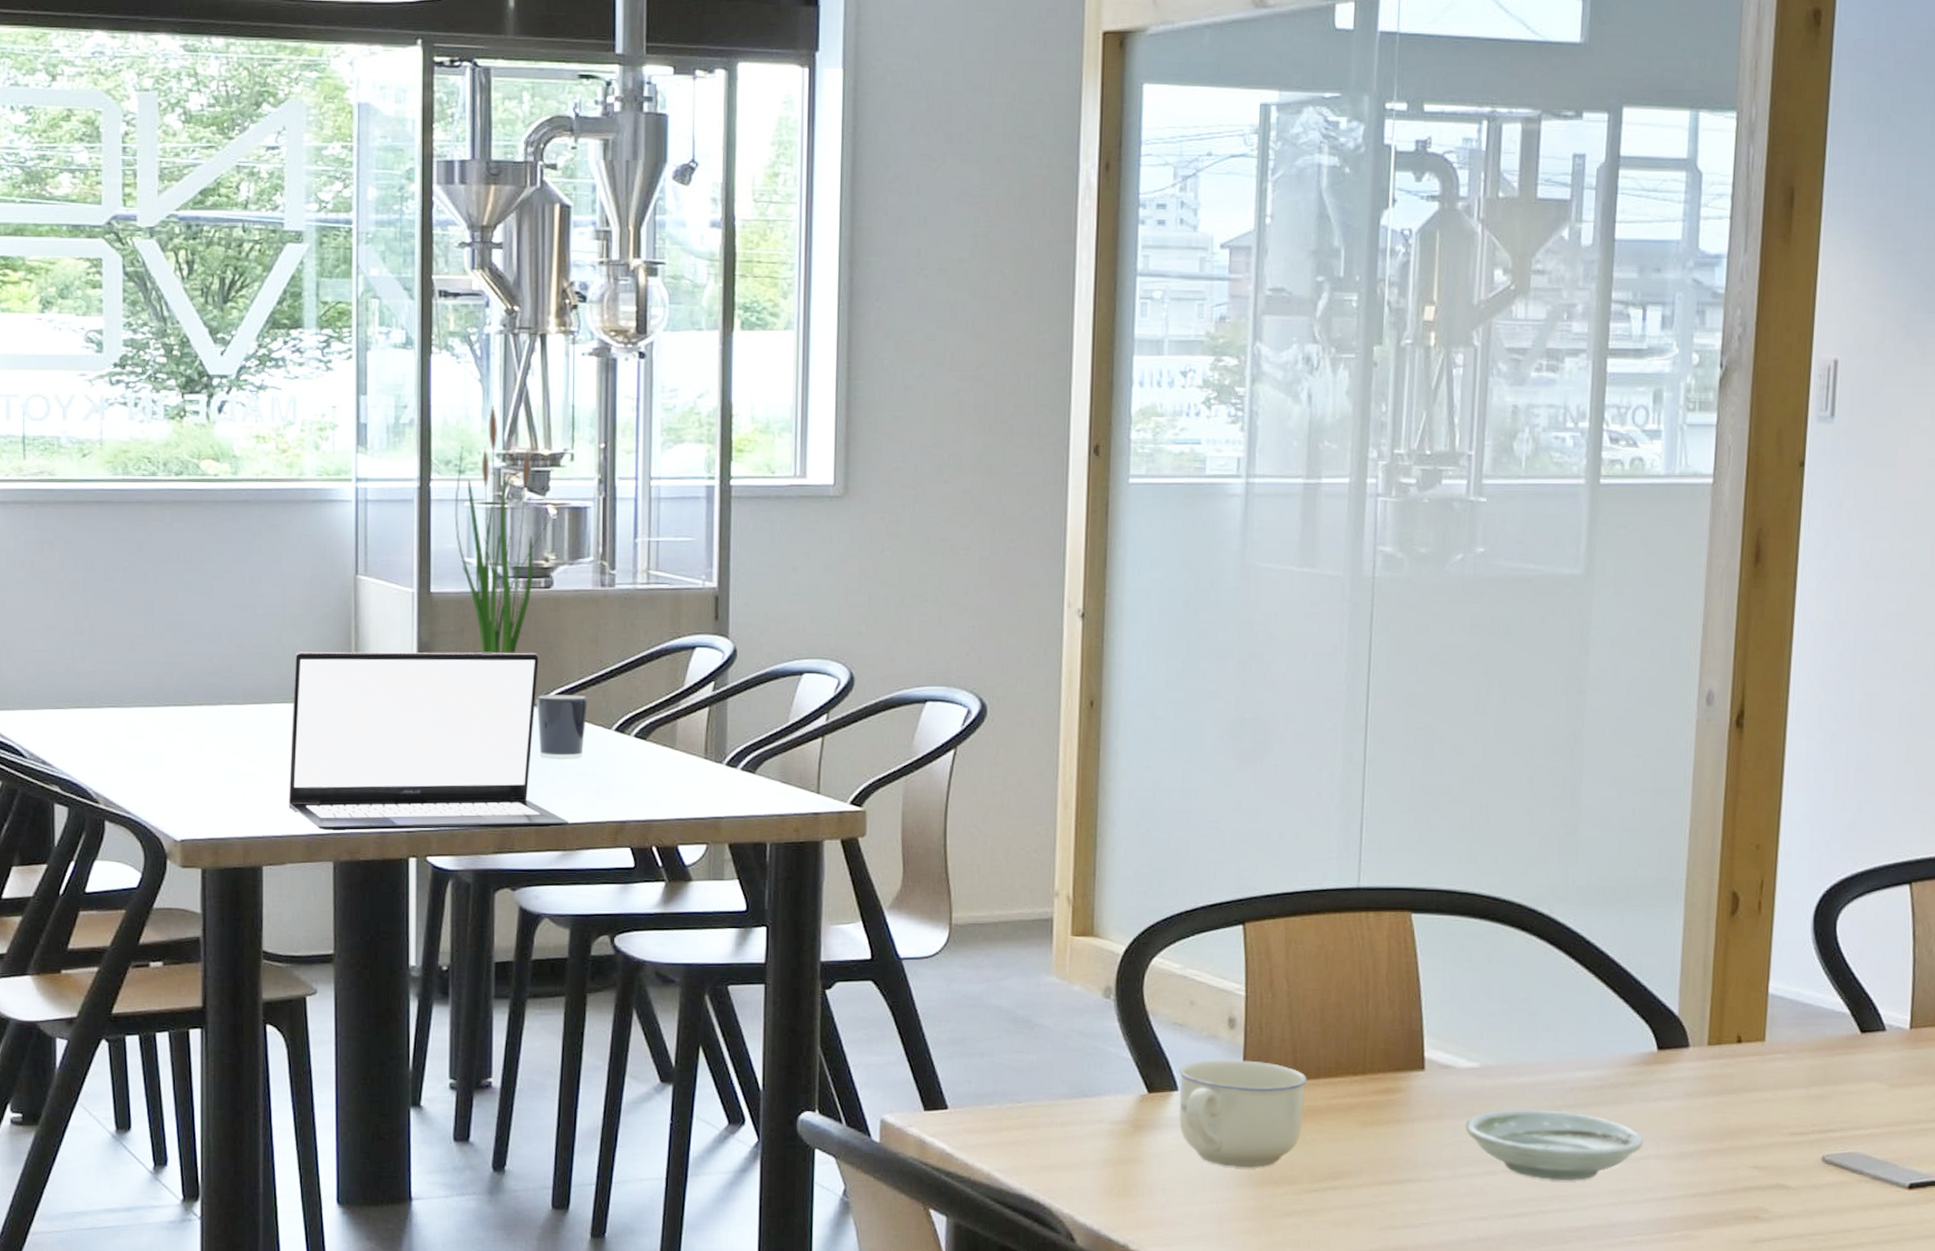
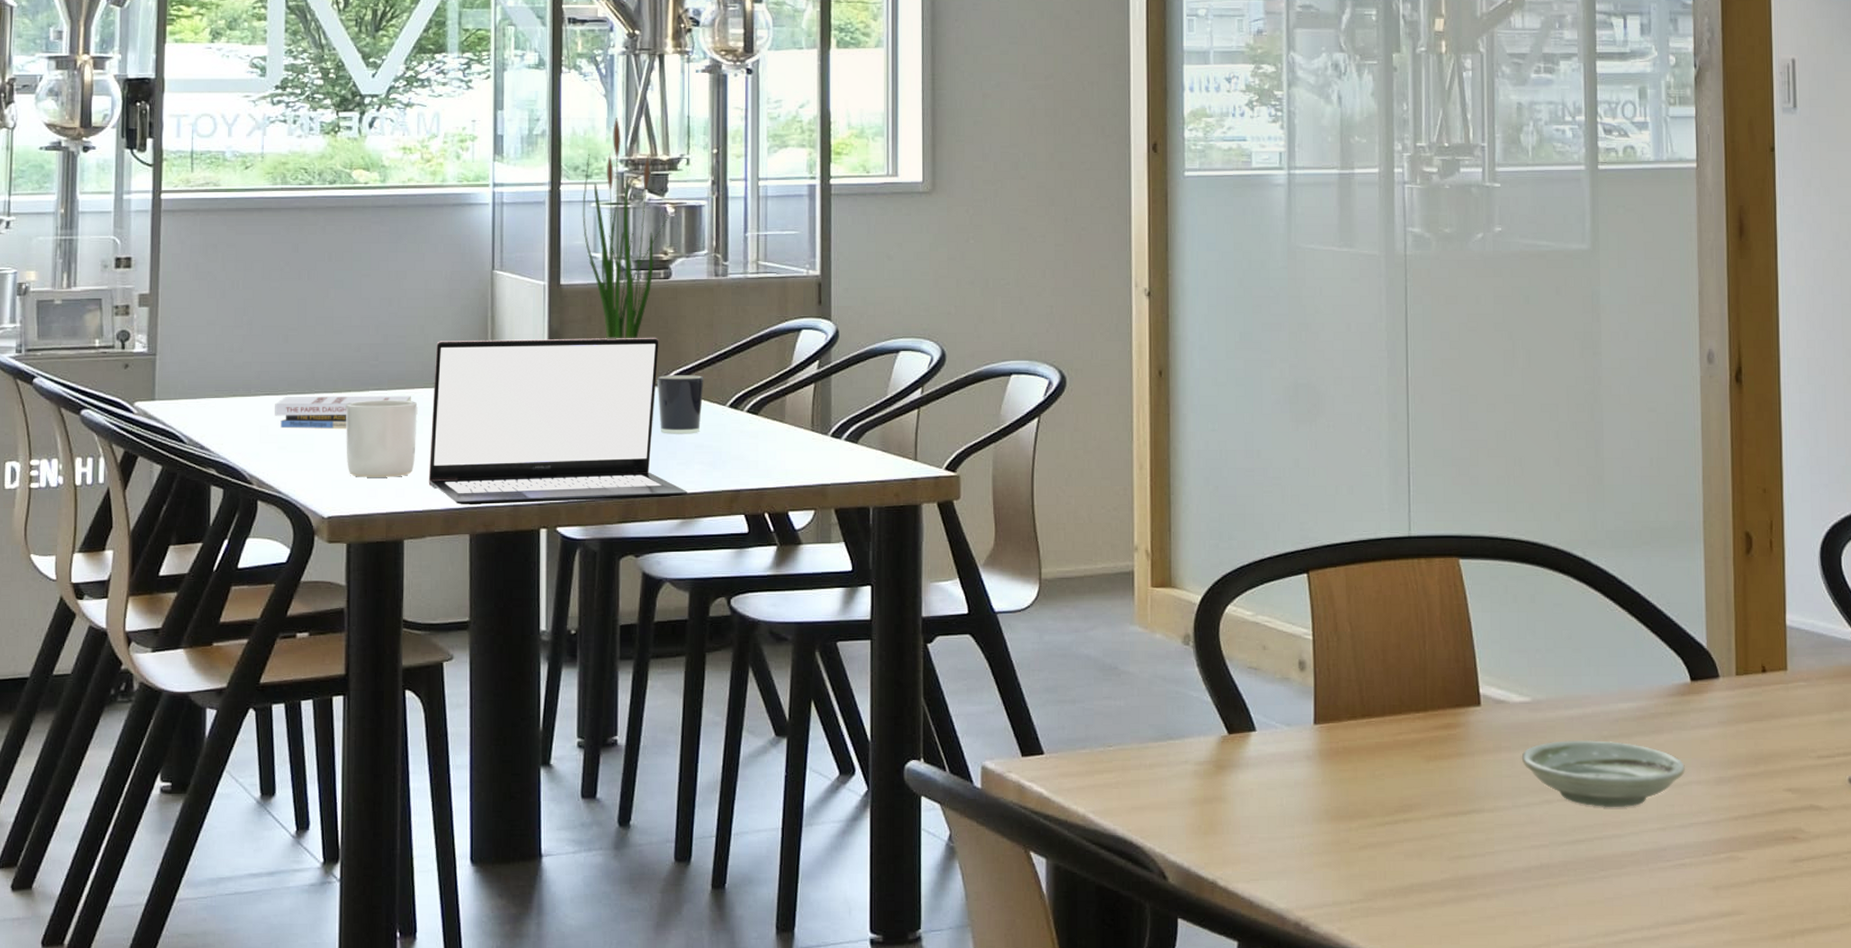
books: none [121,710,276,747] -> present [275,395,418,430]
mug: none [197,715,276,799] -> present [345,400,418,477]
cup: present [1179,1059,1307,1168] -> none [1256,699,1374,803]

